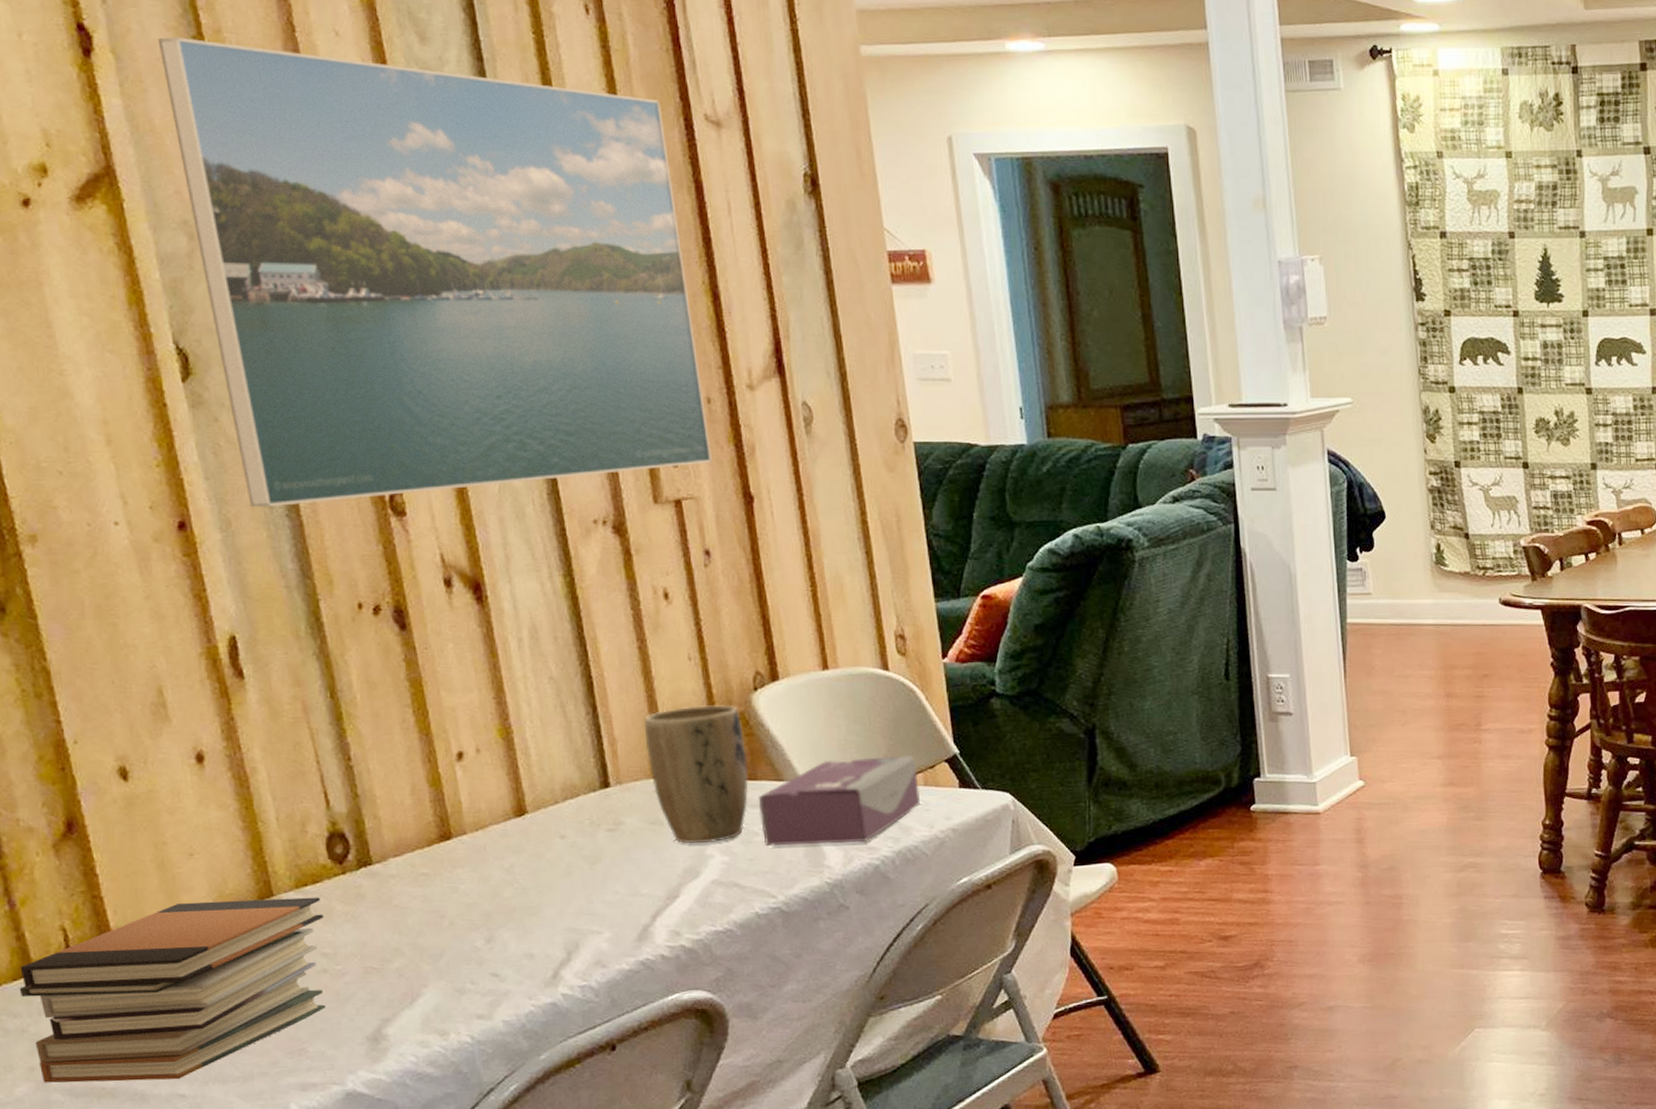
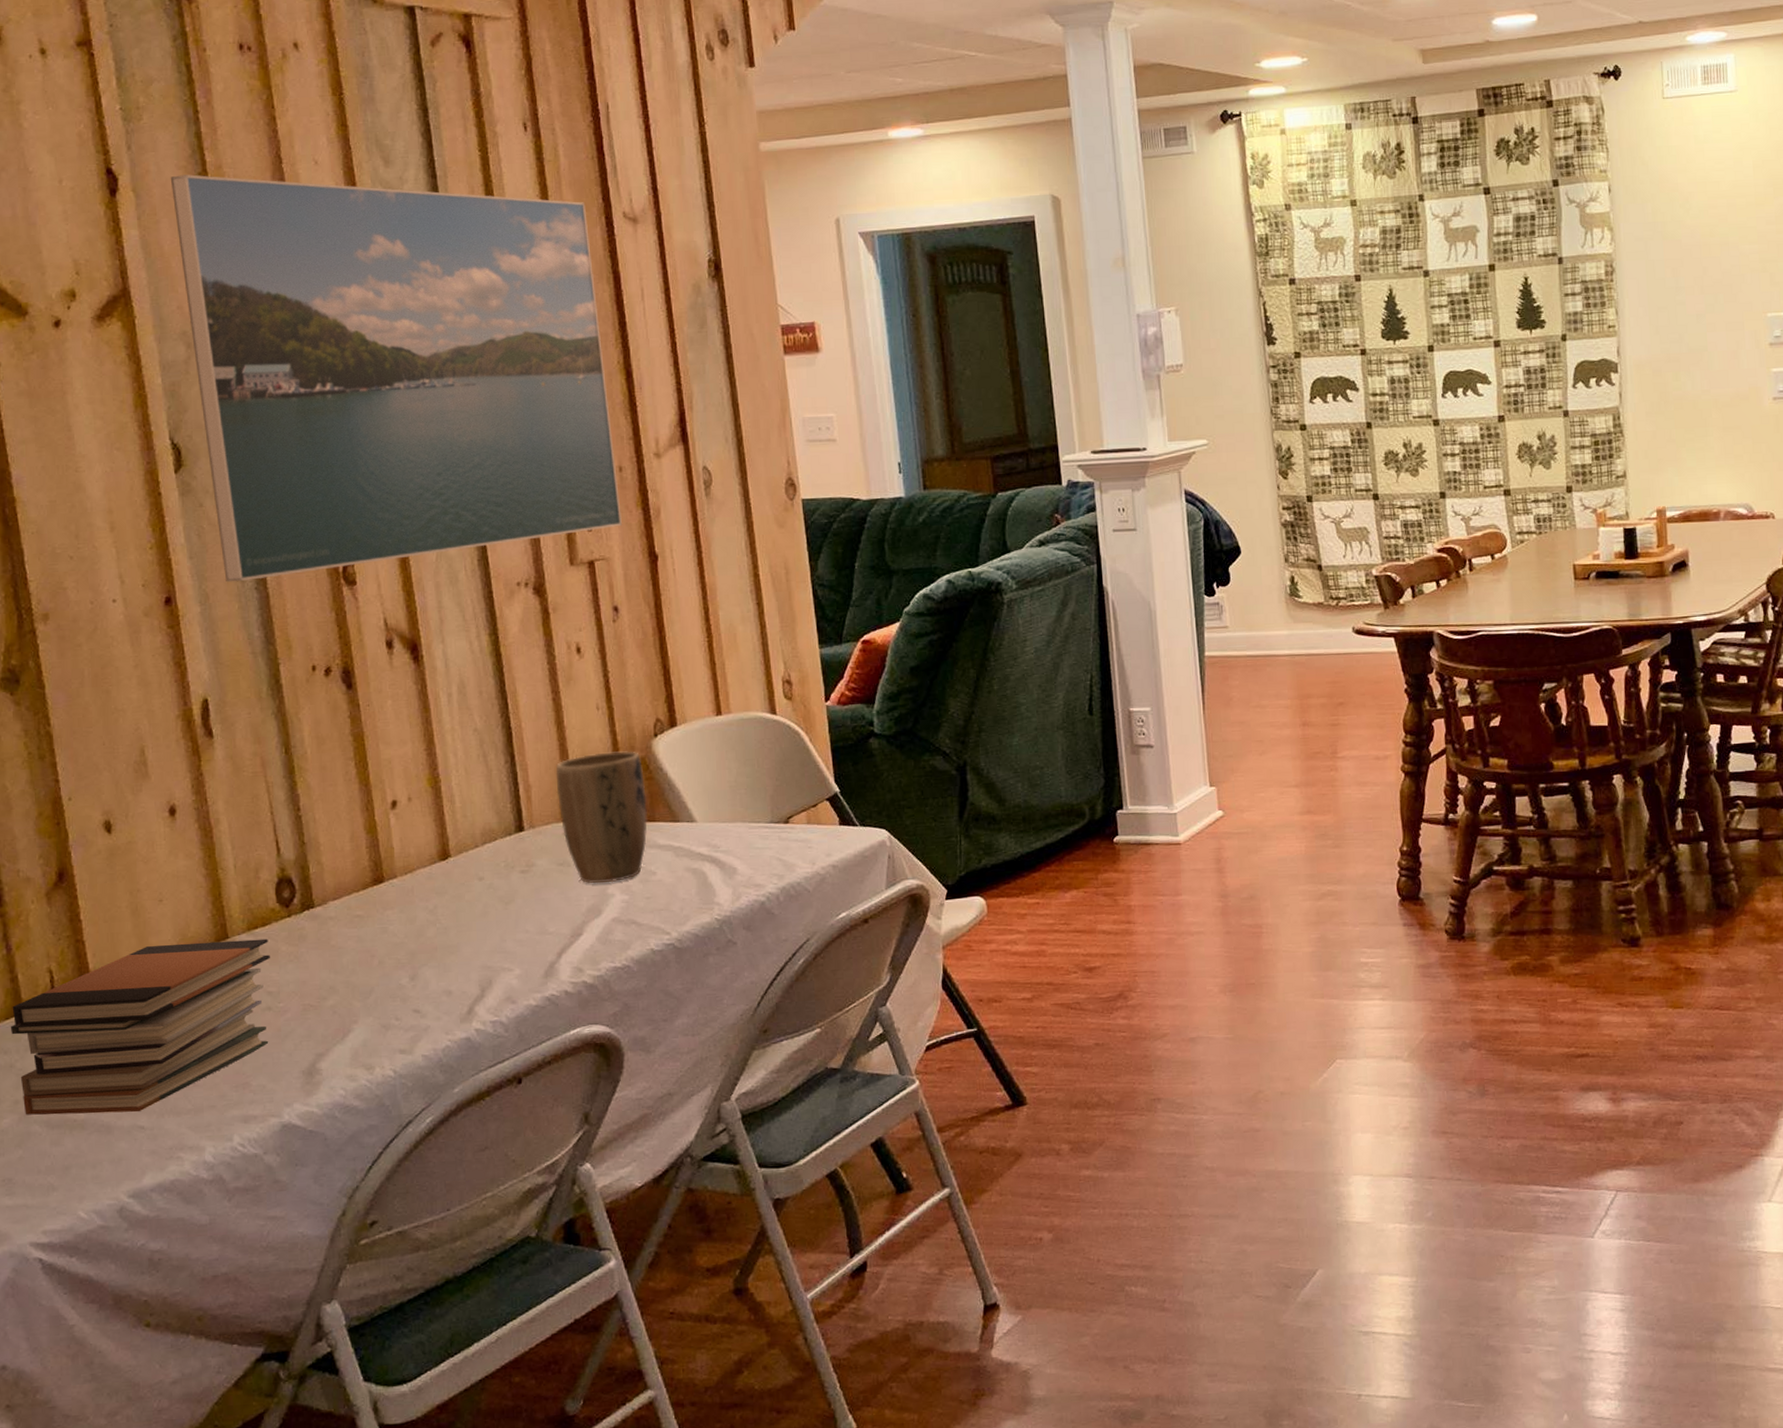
tissue box: present [758,755,920,846] -> none [655,794,803,885]

